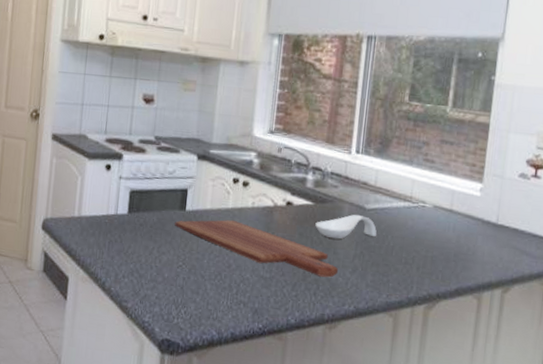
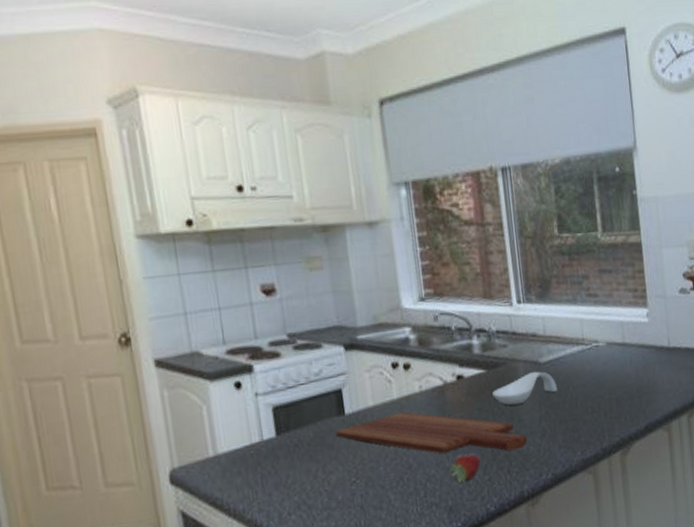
fruit: none [262,269,292,292] -> present [449,455,481,483]

